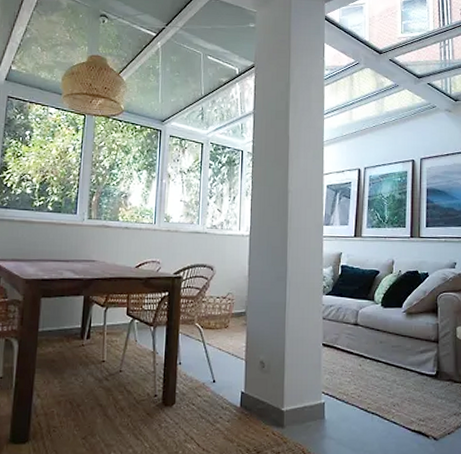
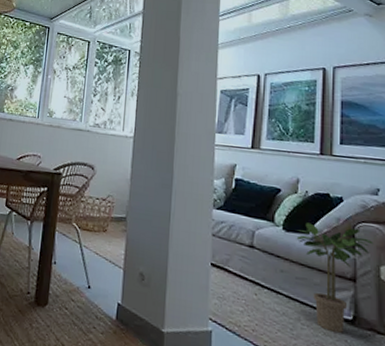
potted plant: none [392,298,452,388] -> present [296,222,373,334]

